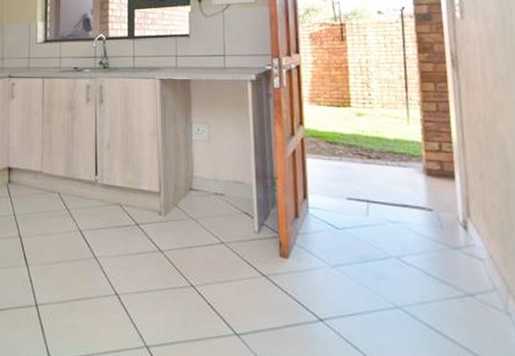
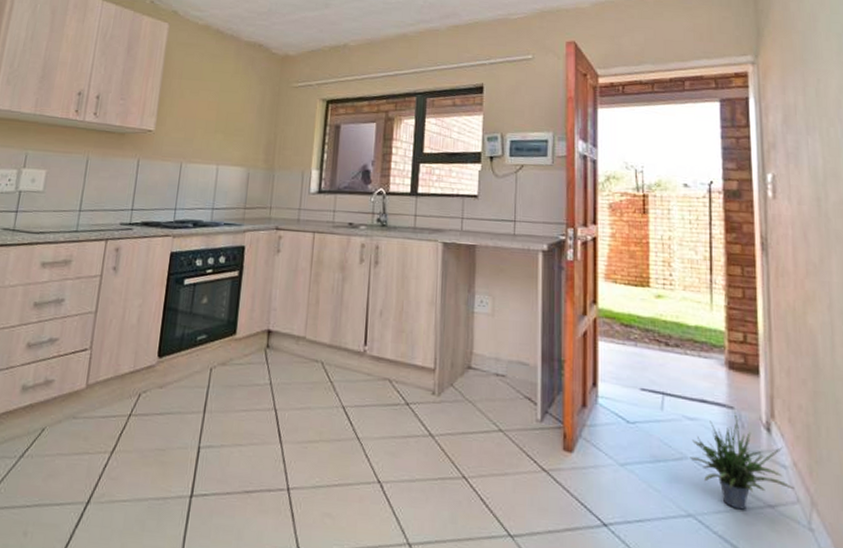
potted plant: none [395,211,492,300] -> present [690,410,795,510]

